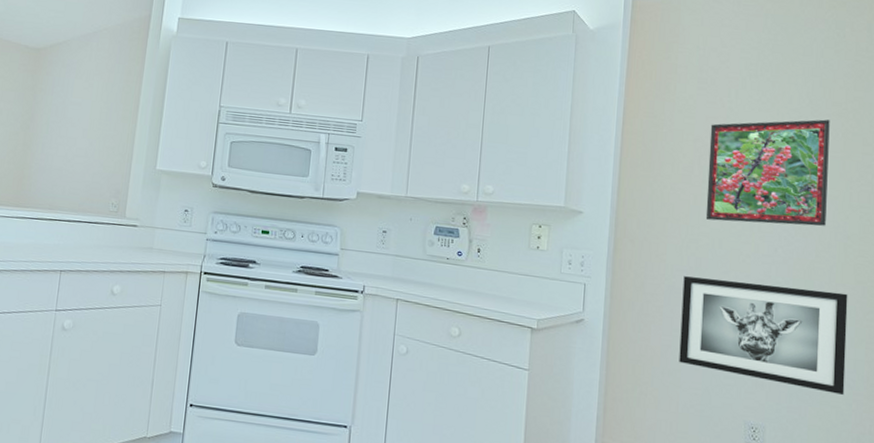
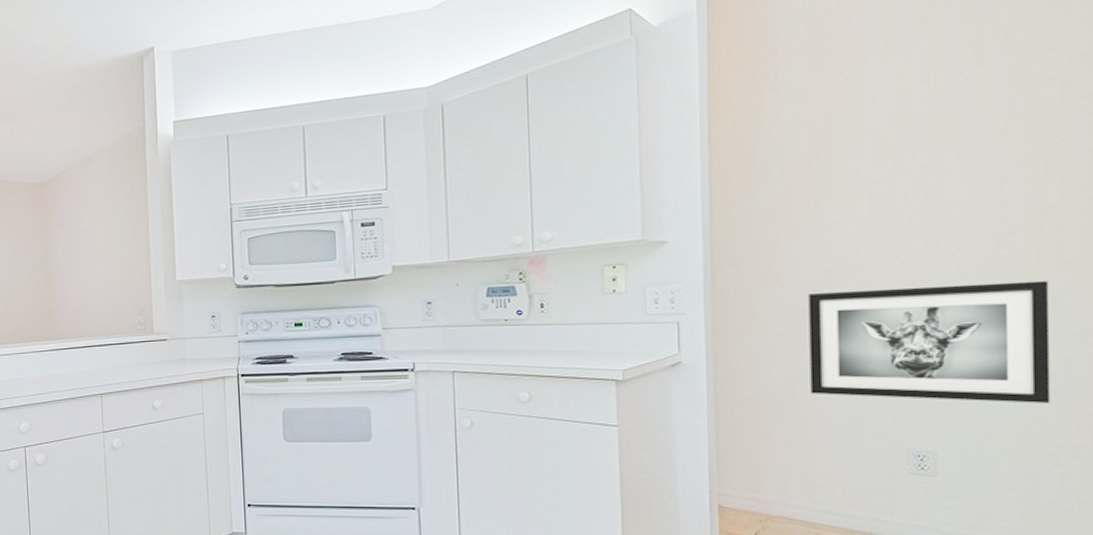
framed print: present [705,119,830,226] -> none [830,67,1009,223]

